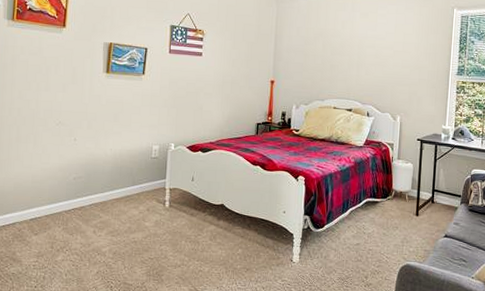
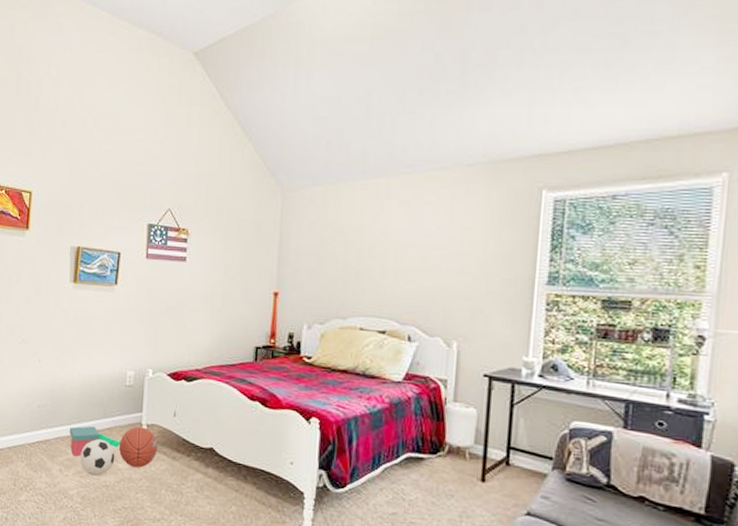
toy box: none [102,192,148,219] -> present [69,425,121,456]
soccer ball: none [111,202,143,234] -> present [80,438,115,476]
basketball: none [145,190,179,225] -> present [118,426,158,468]

